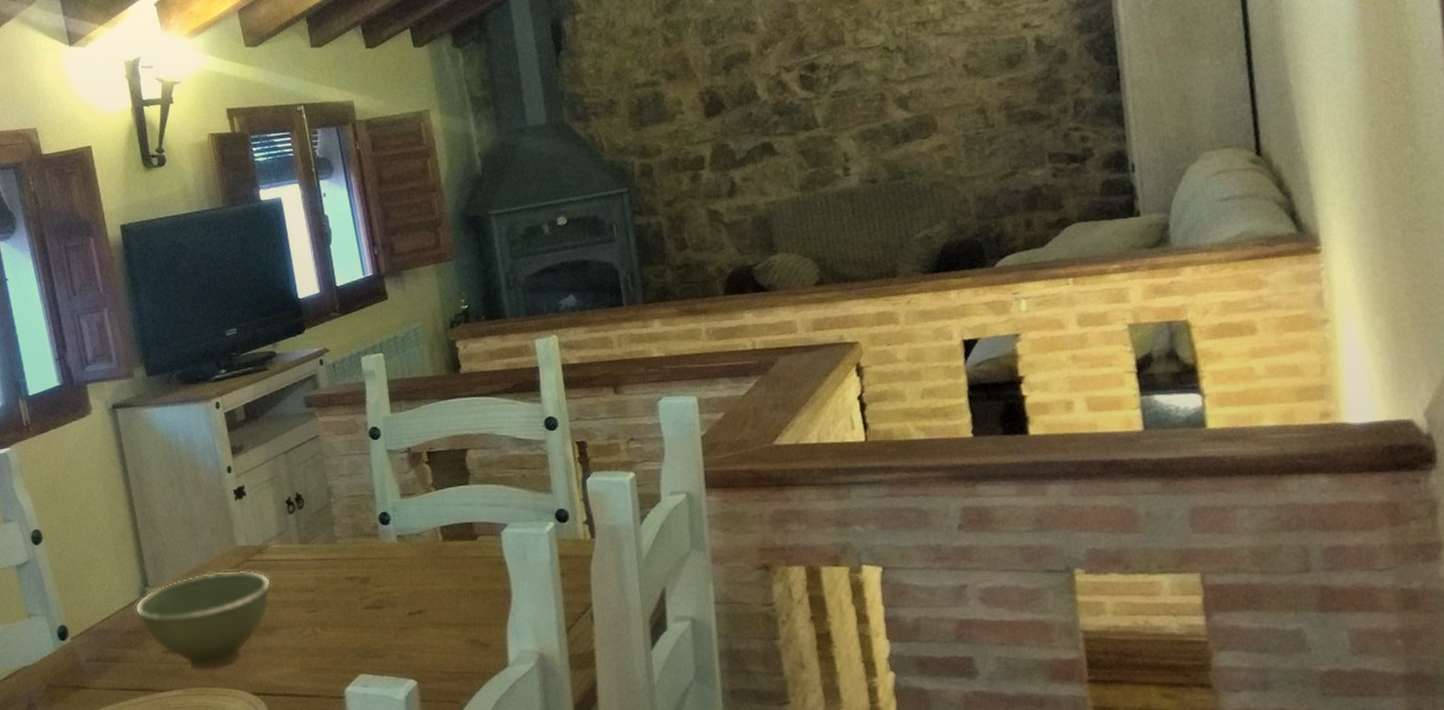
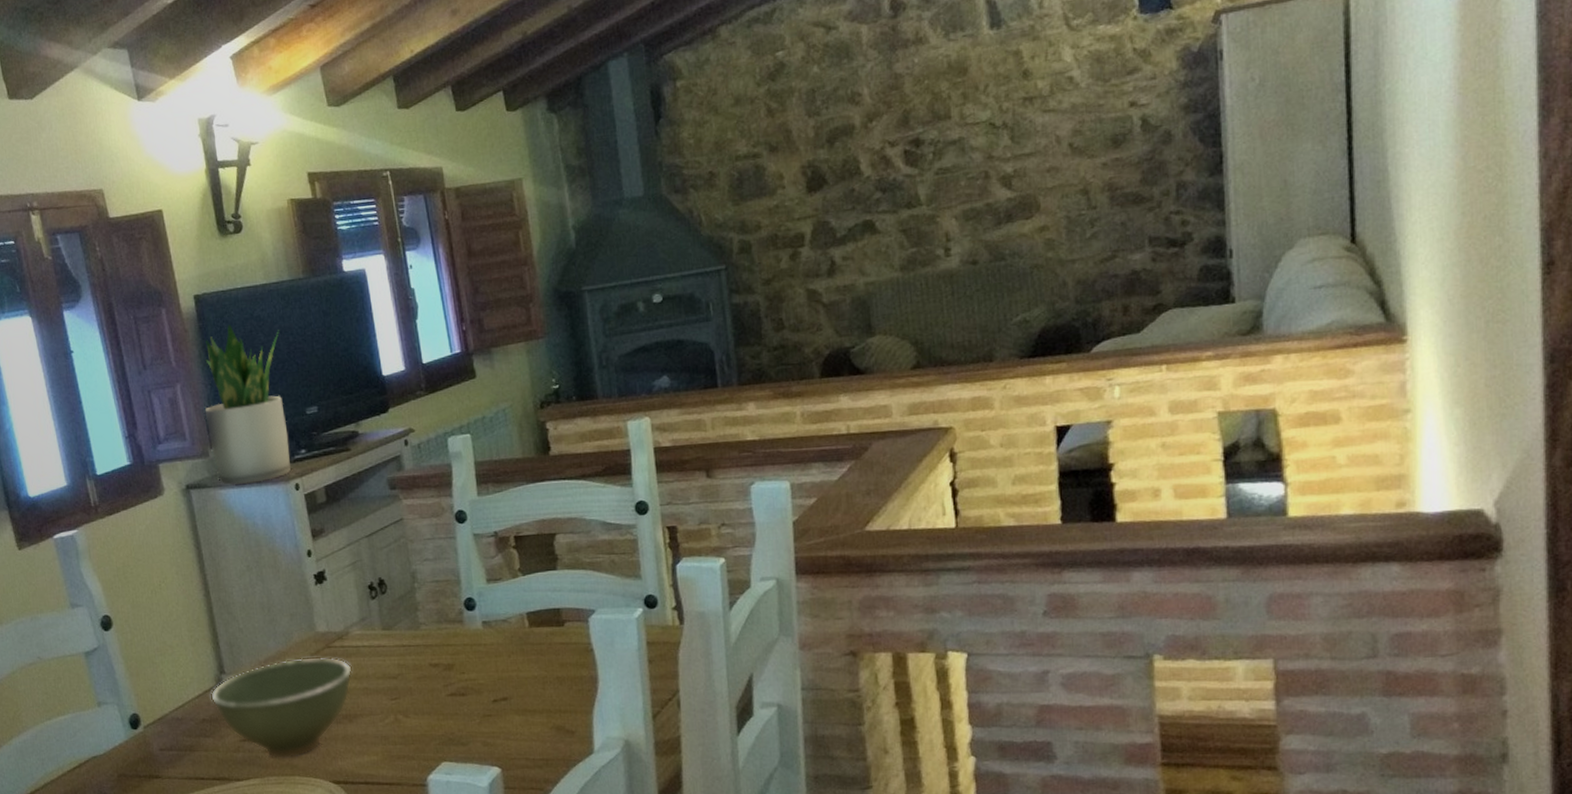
planter: none [130,252,211,404] -> present [204,324,291,485]

